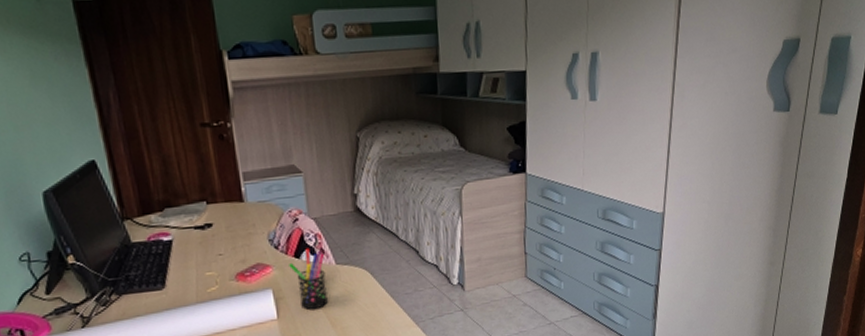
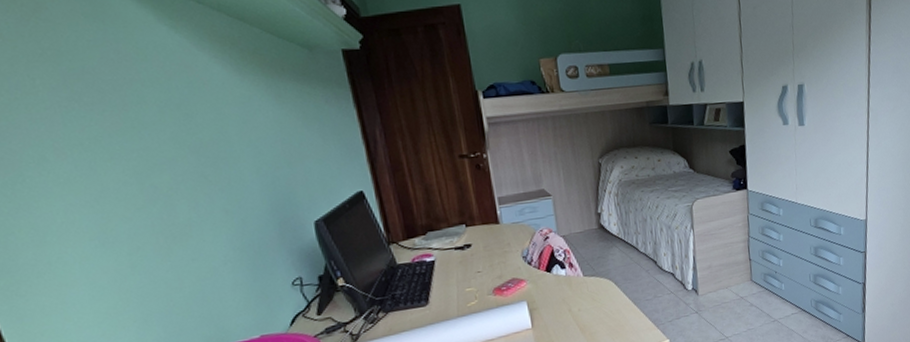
pen holder: present [289,248,328,310] -> none [541,262,577,319]

